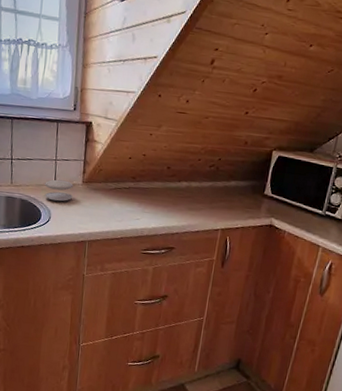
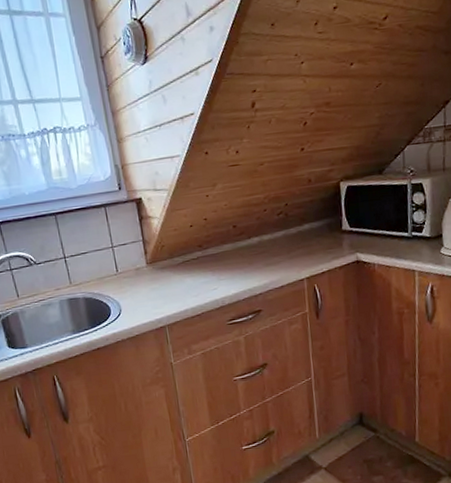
sponge: present [45,179,73,202] -> none [106,266,140,292]

